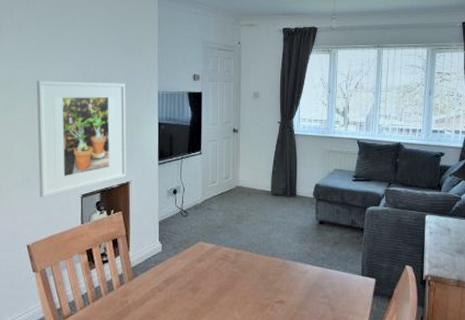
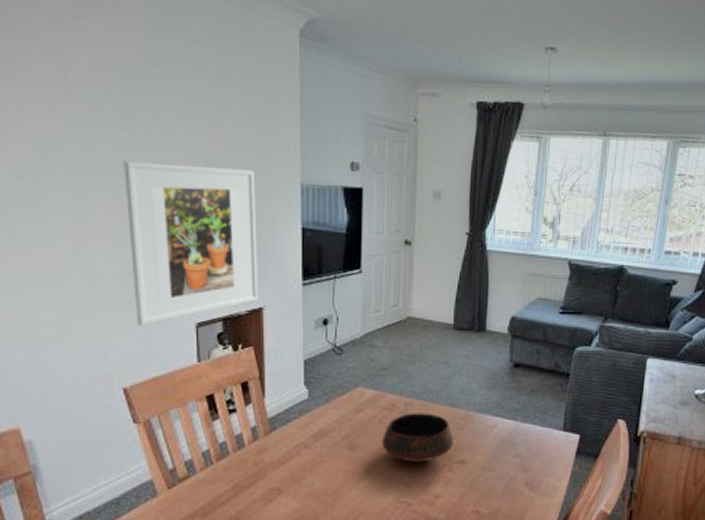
bowl: none [218,262,274,302] -> present [382,413,453,462]

